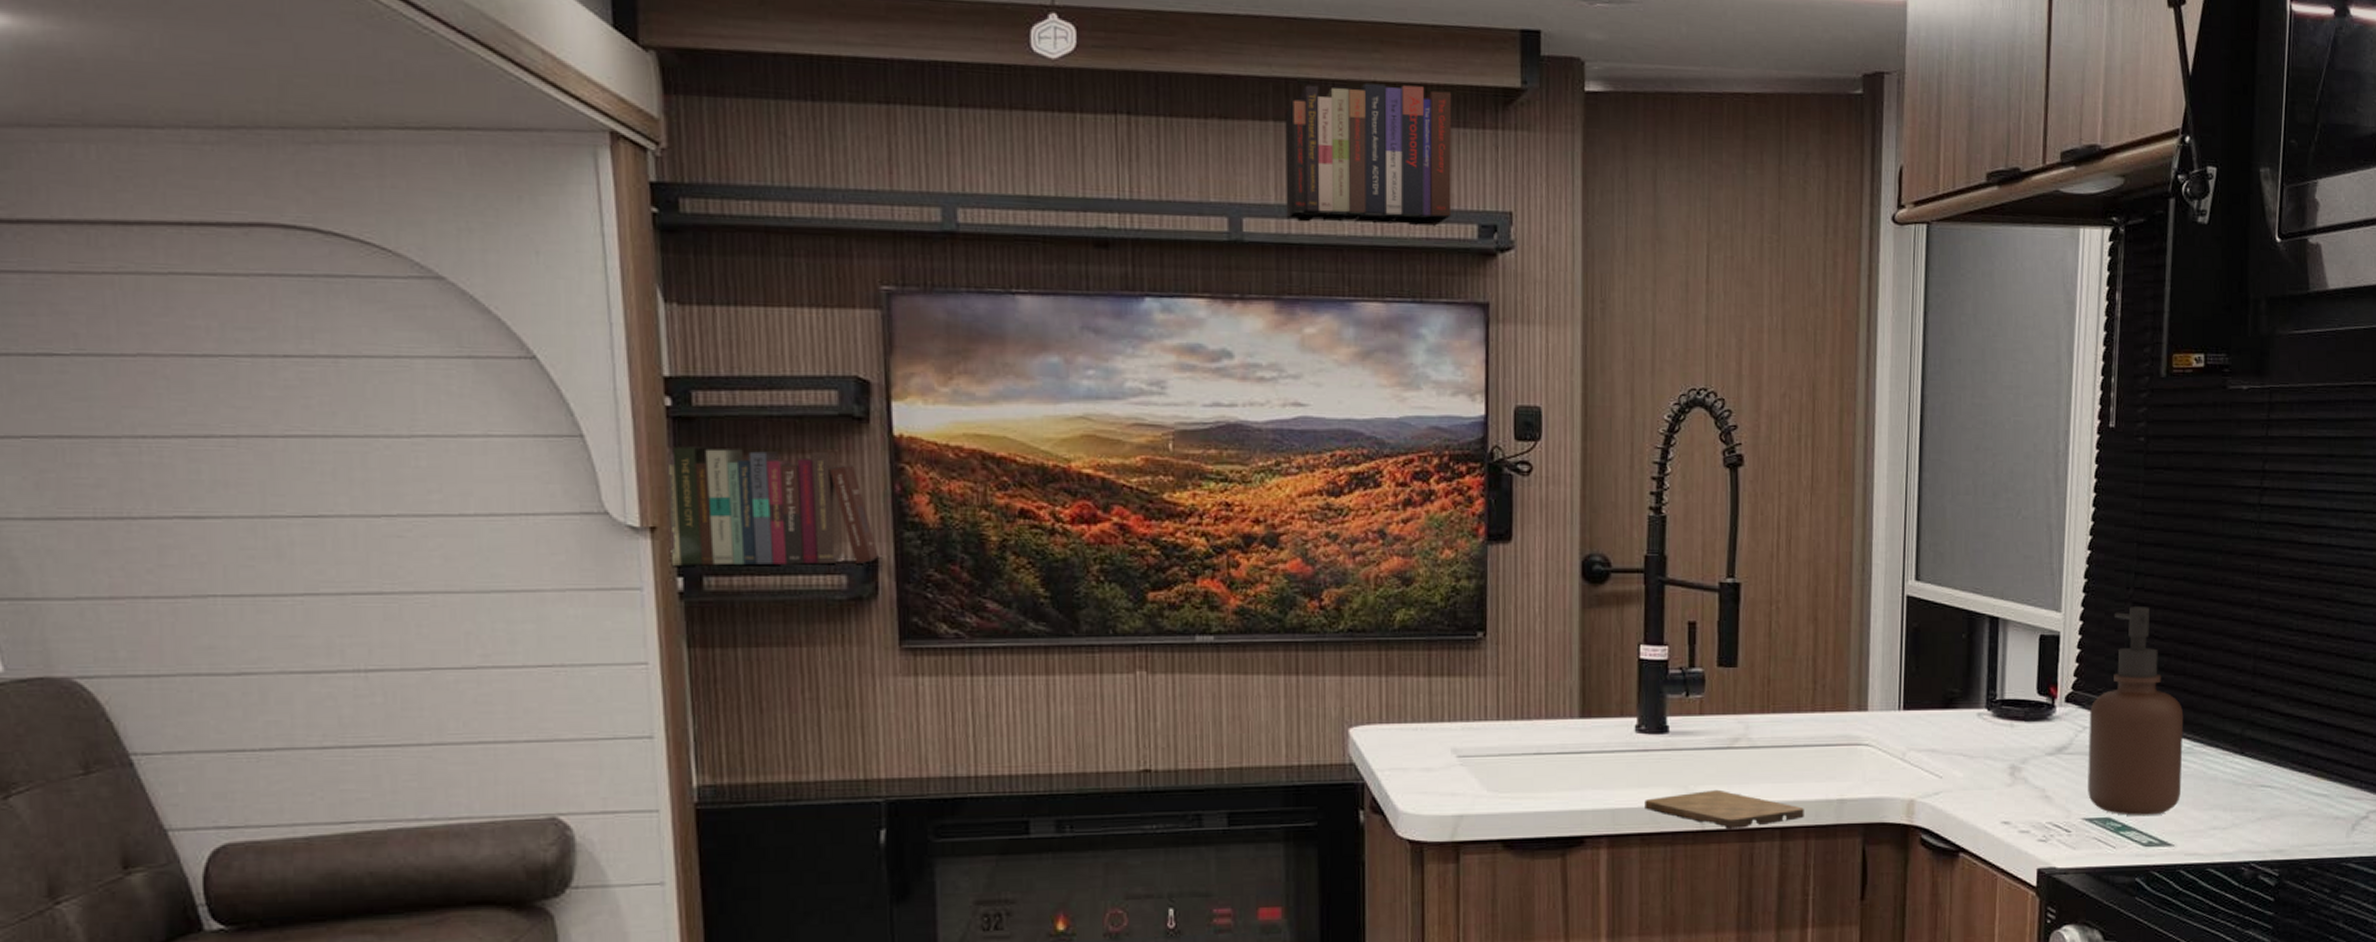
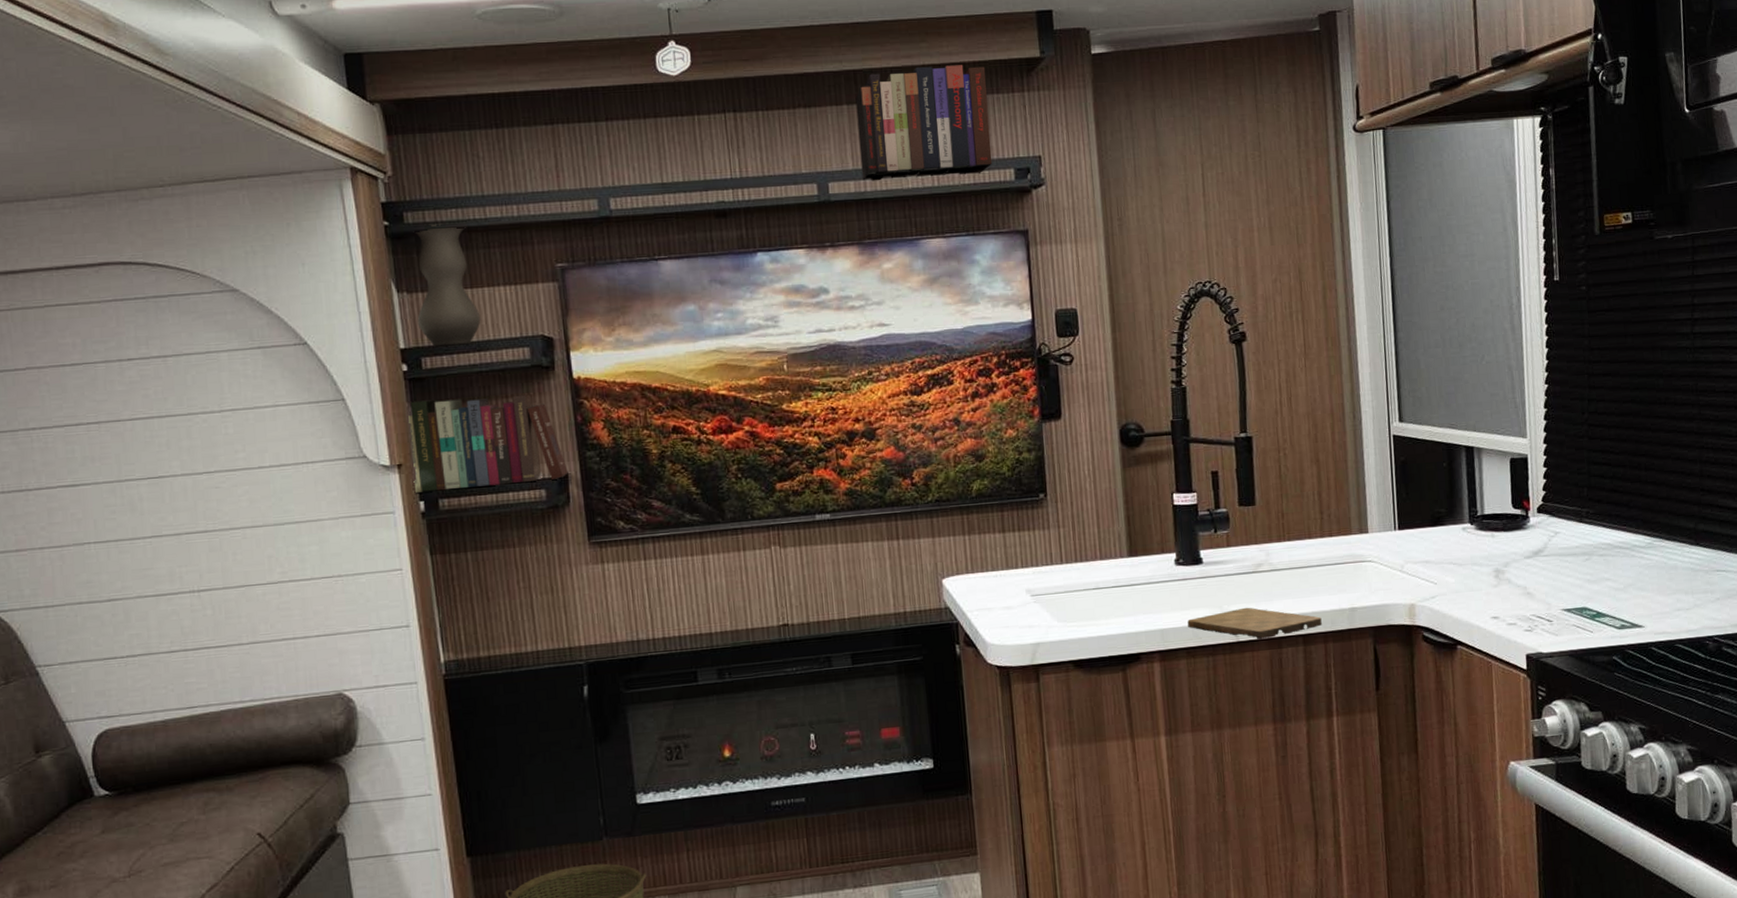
vase: none [689,217,775,381] -> present [413,223,481,348]
soap dispenser: present [2088,607,2184,815] -> none [1559,427,1646,604]

